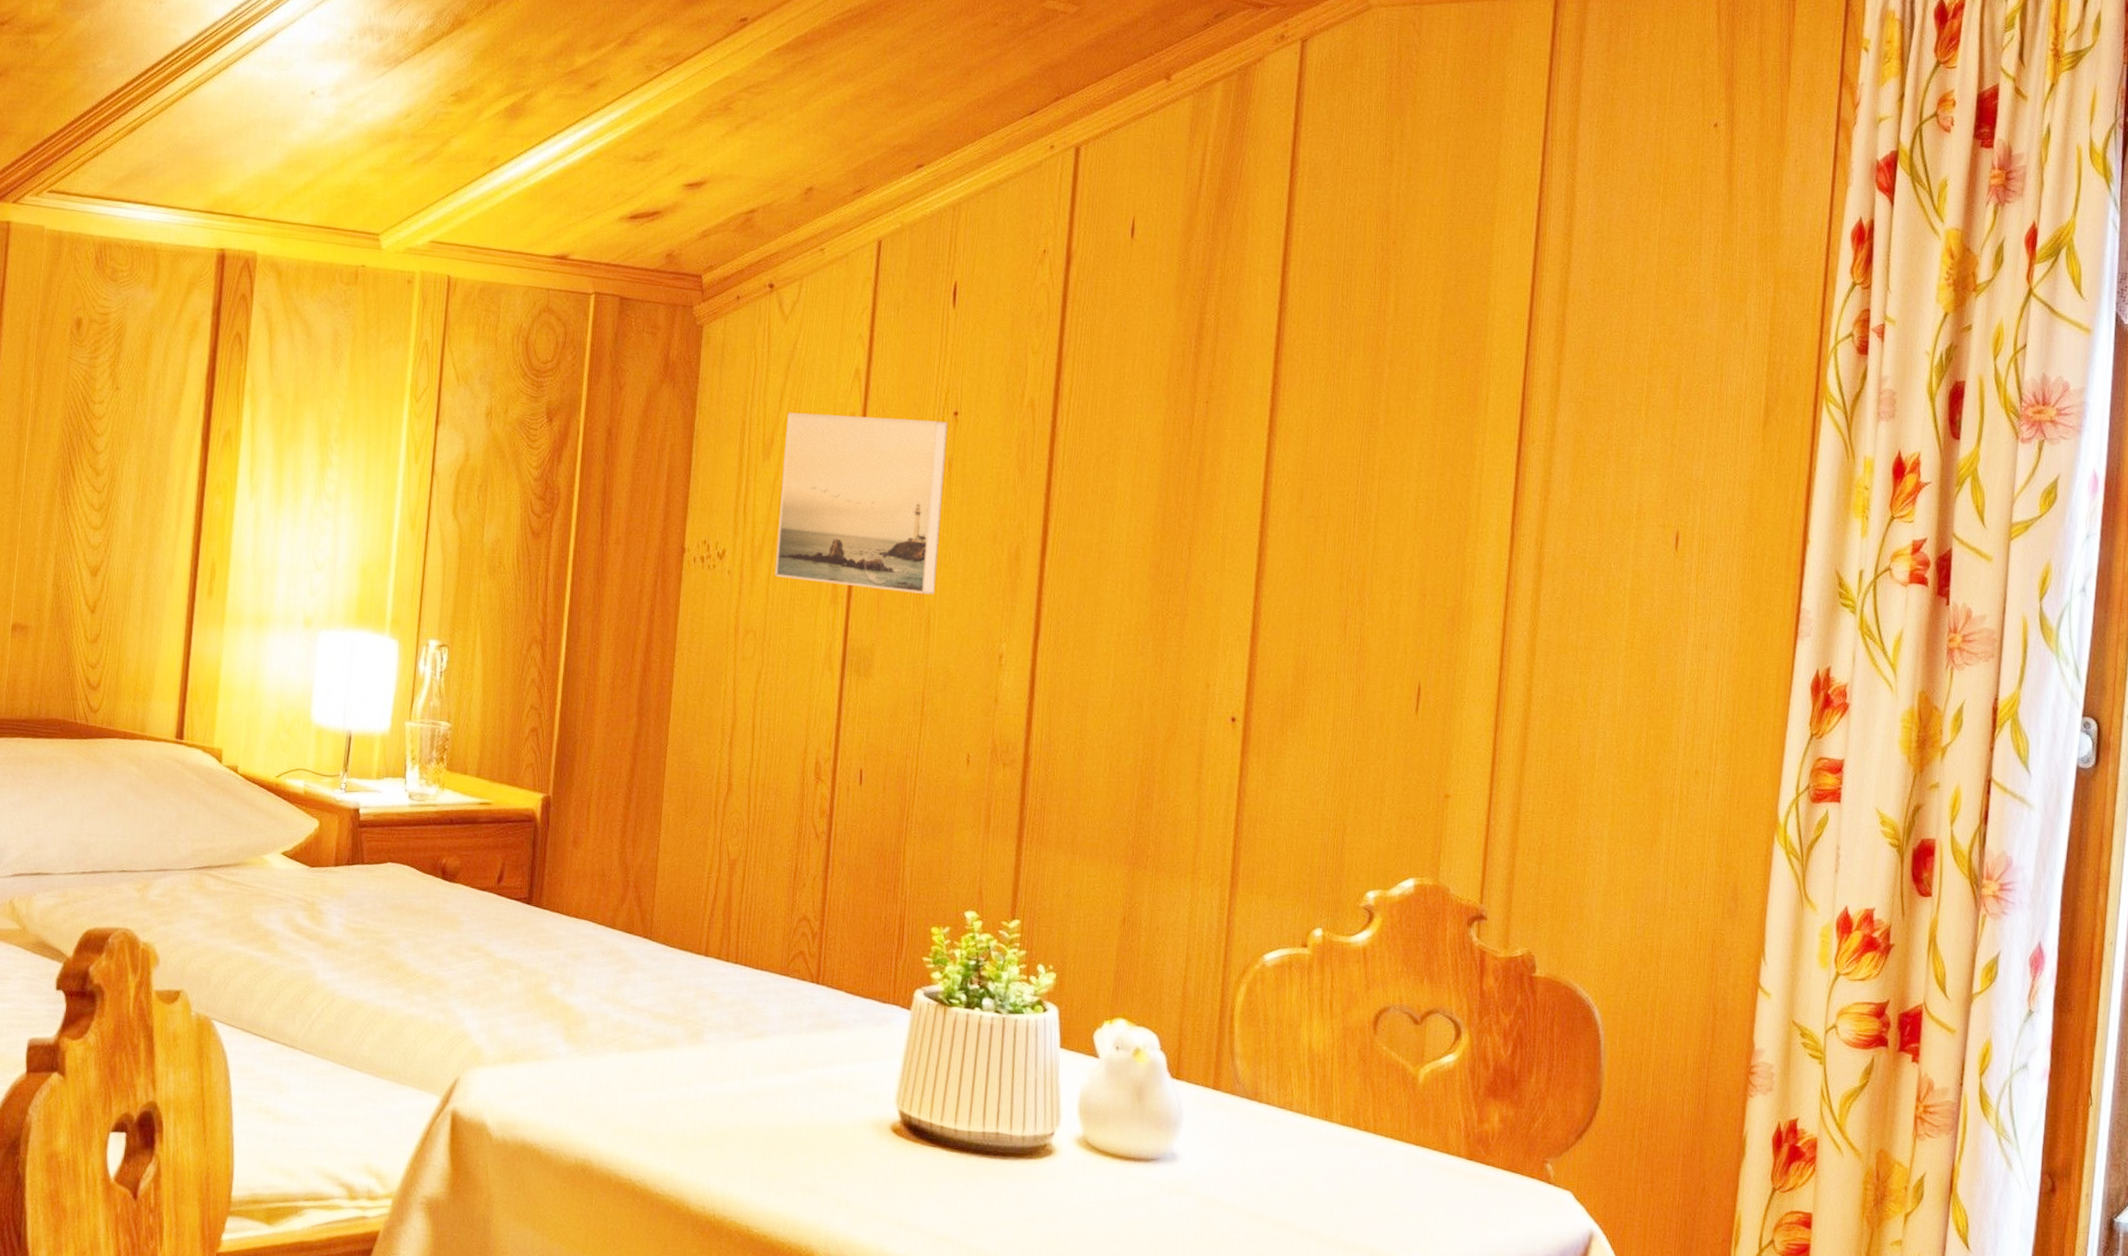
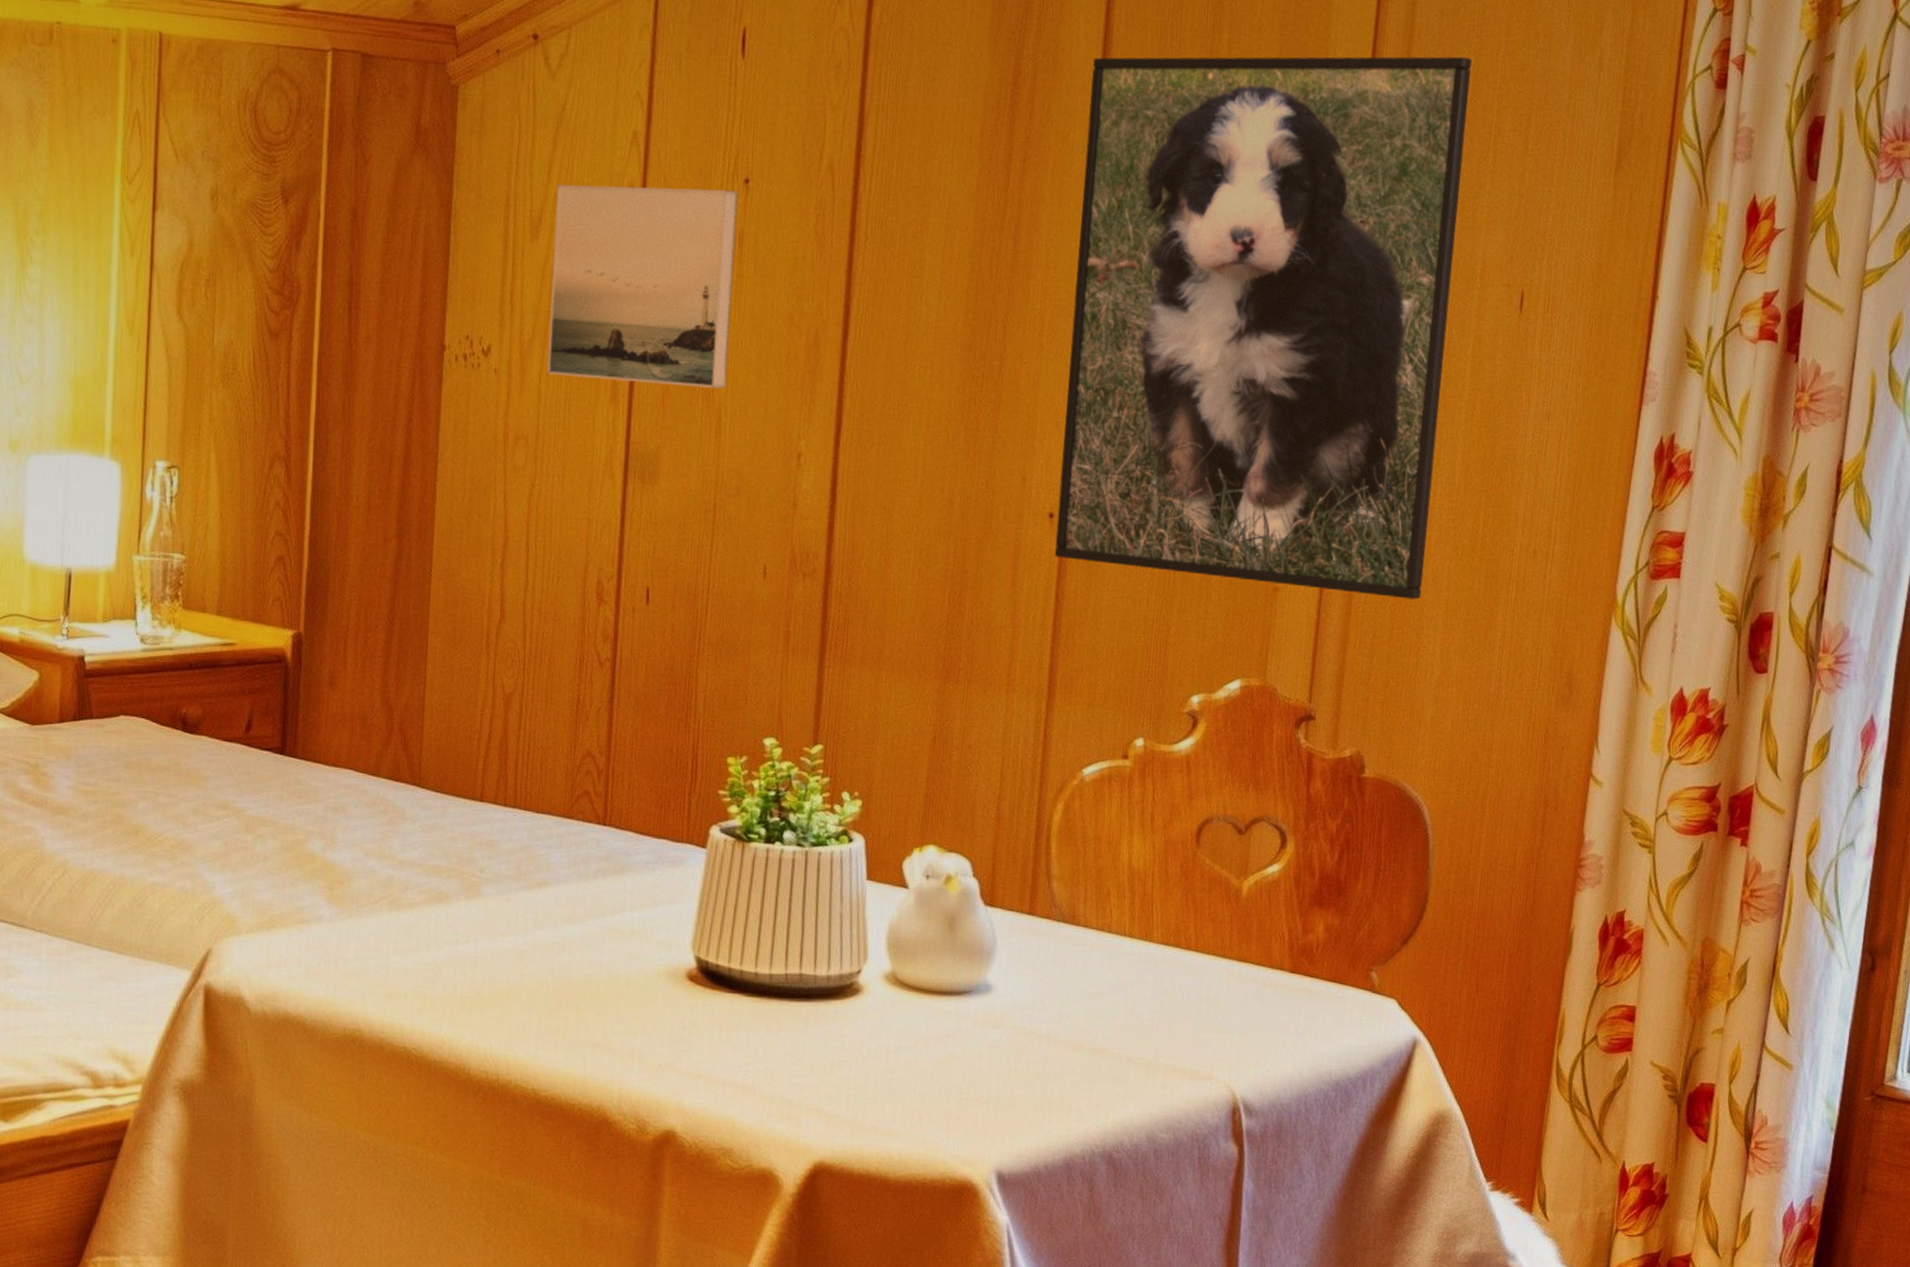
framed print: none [1236,314,1623,812] -> present [1054,56,1472,600]

